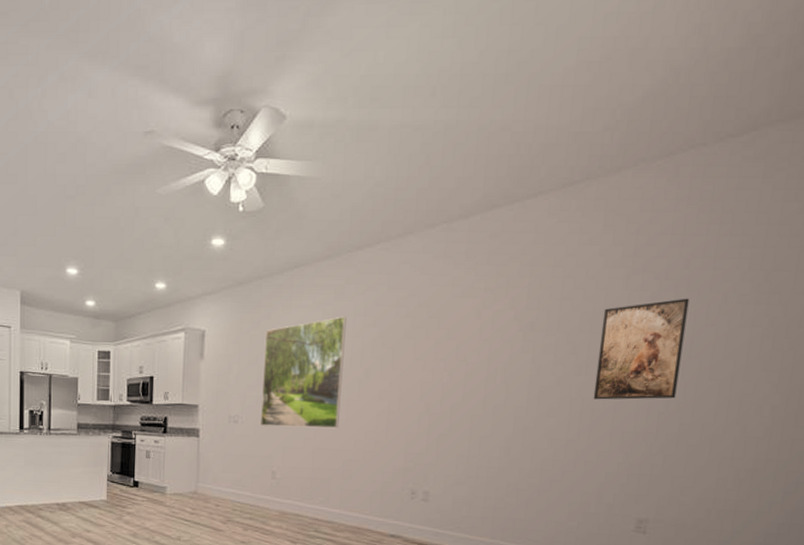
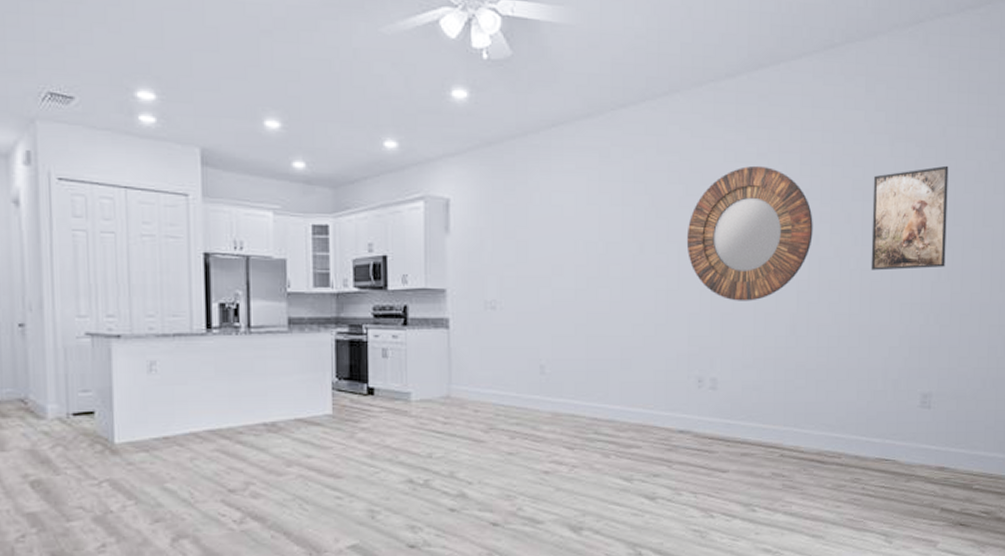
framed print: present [261,316,347,428] -> none [523,182,614,312]
home mirror: none [409,300,537,425] -> present [686,165,813,301]

